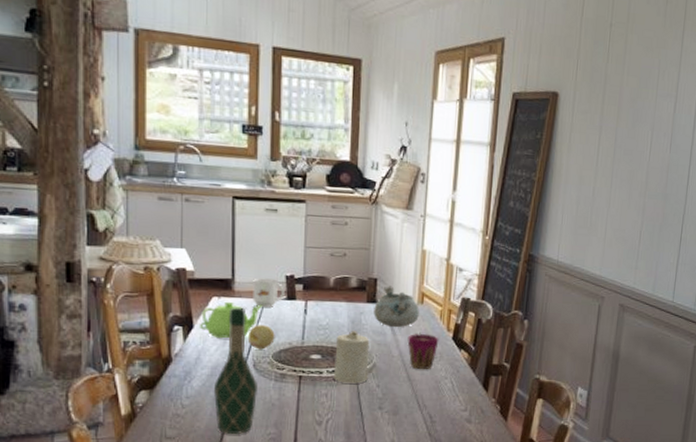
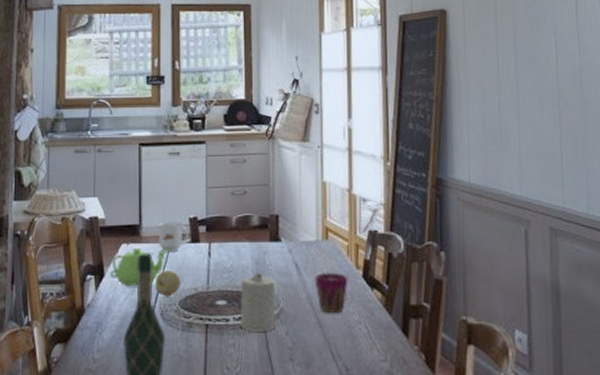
decorative bowl: present [374,286,419,327] -> none [277,222,325,266]

